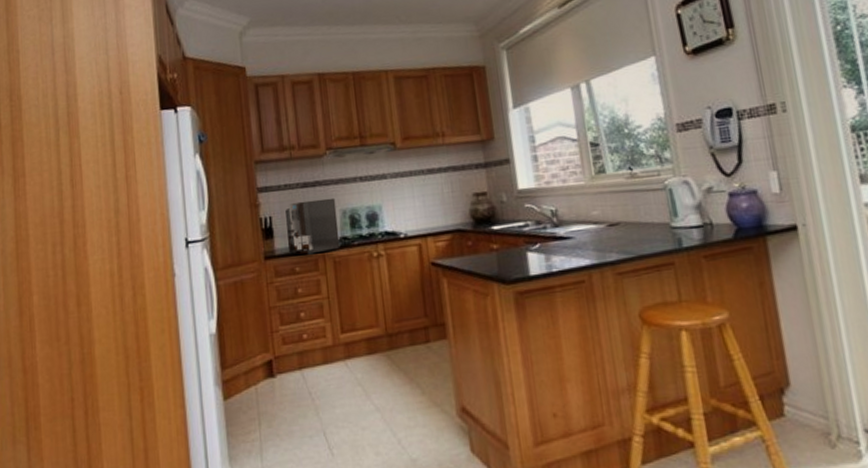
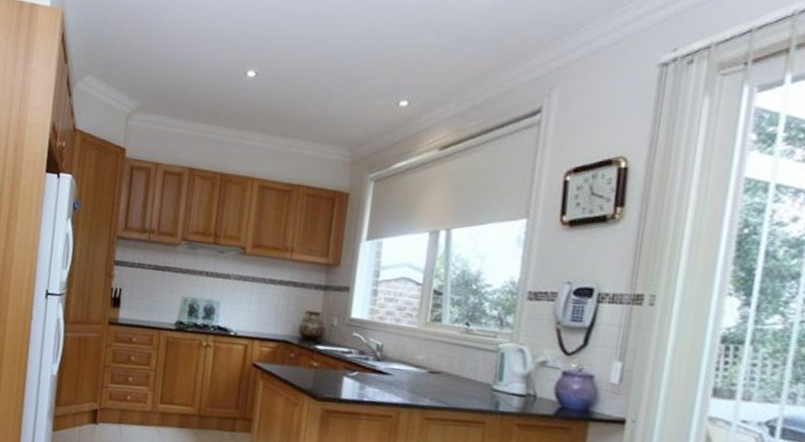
coffee machine: present [284,197,340,256] -> none [129,280,180,332]

